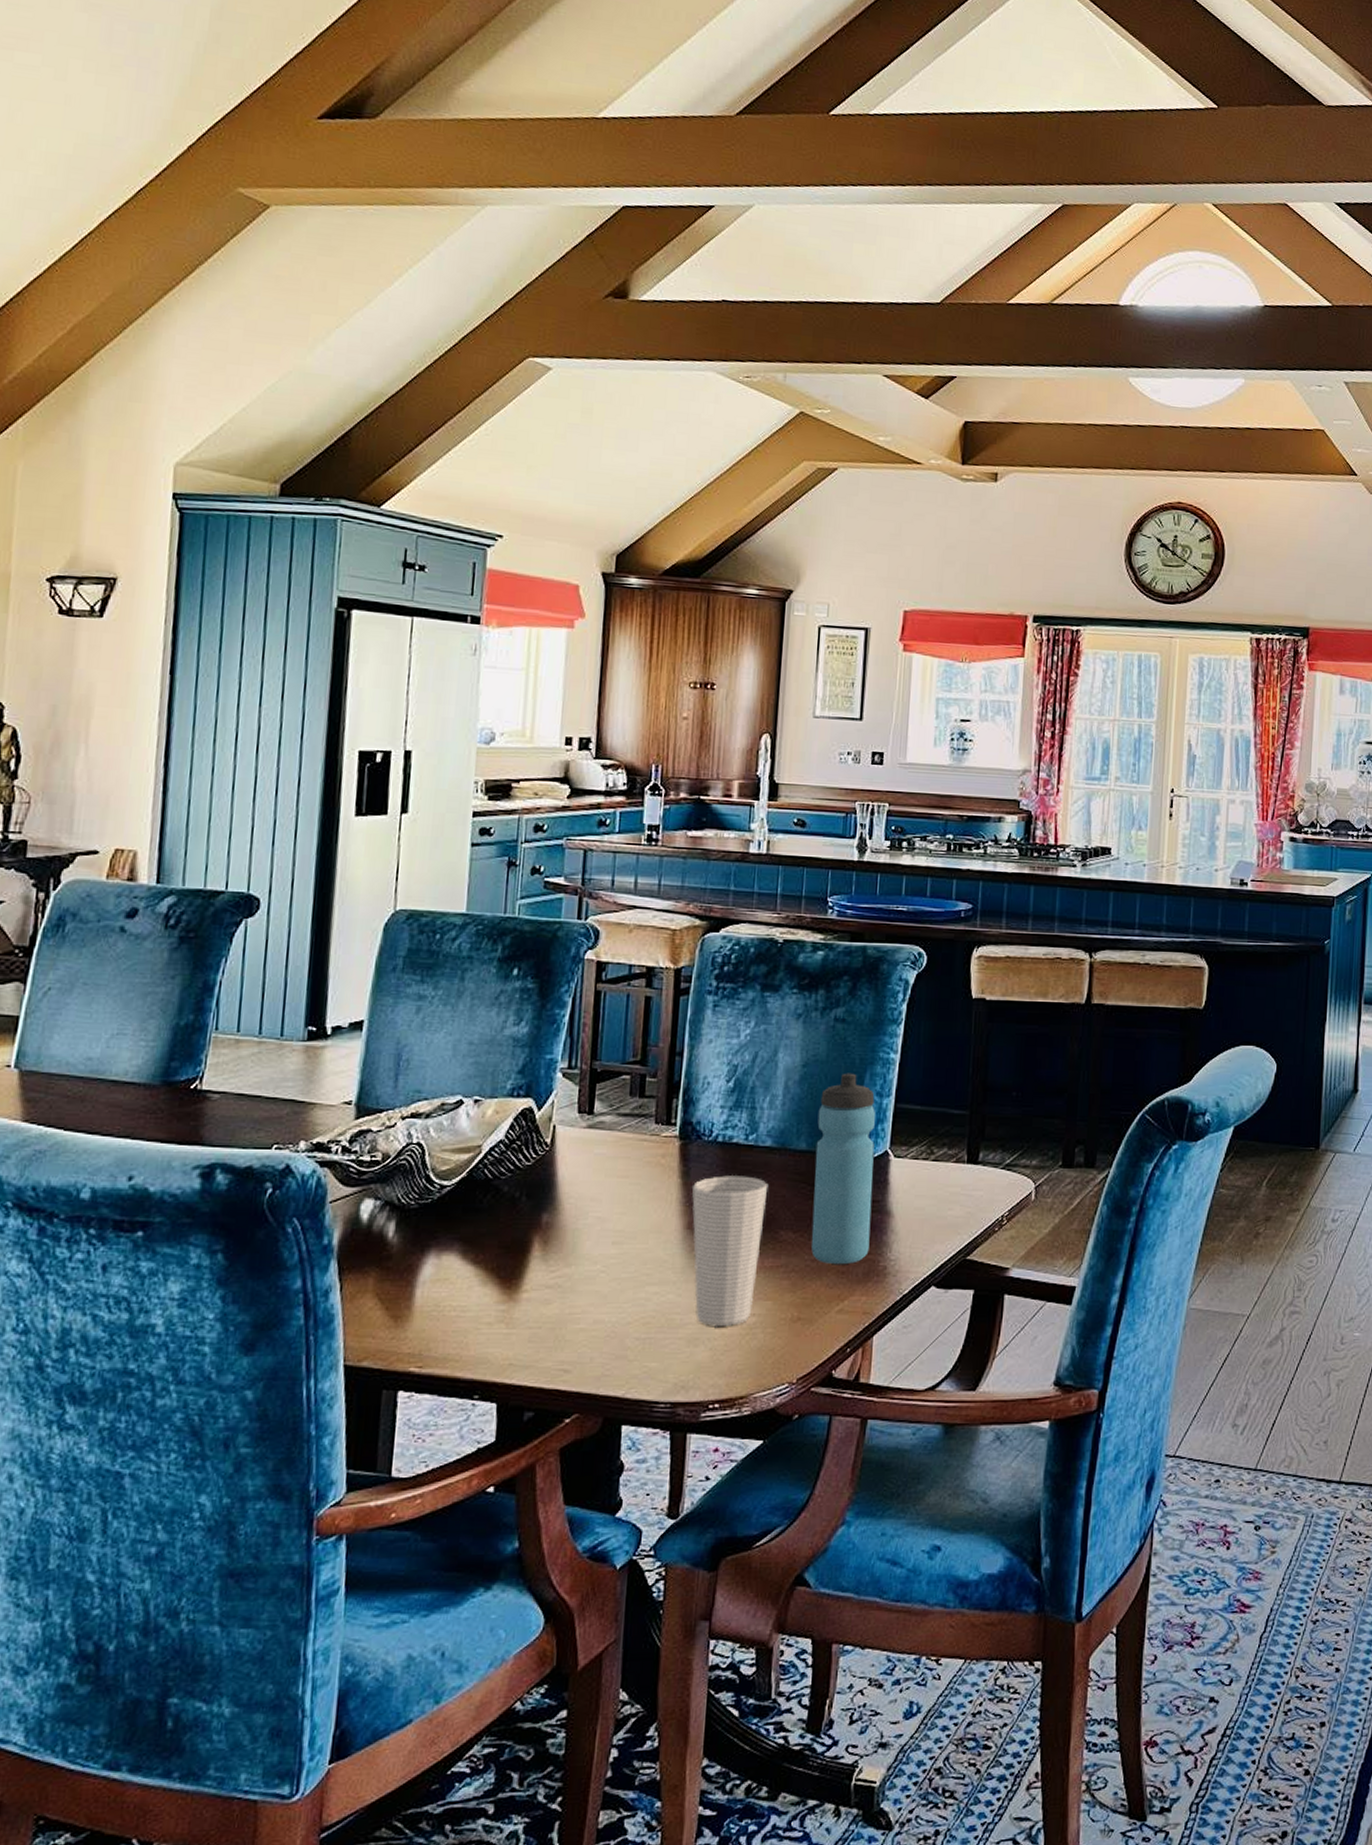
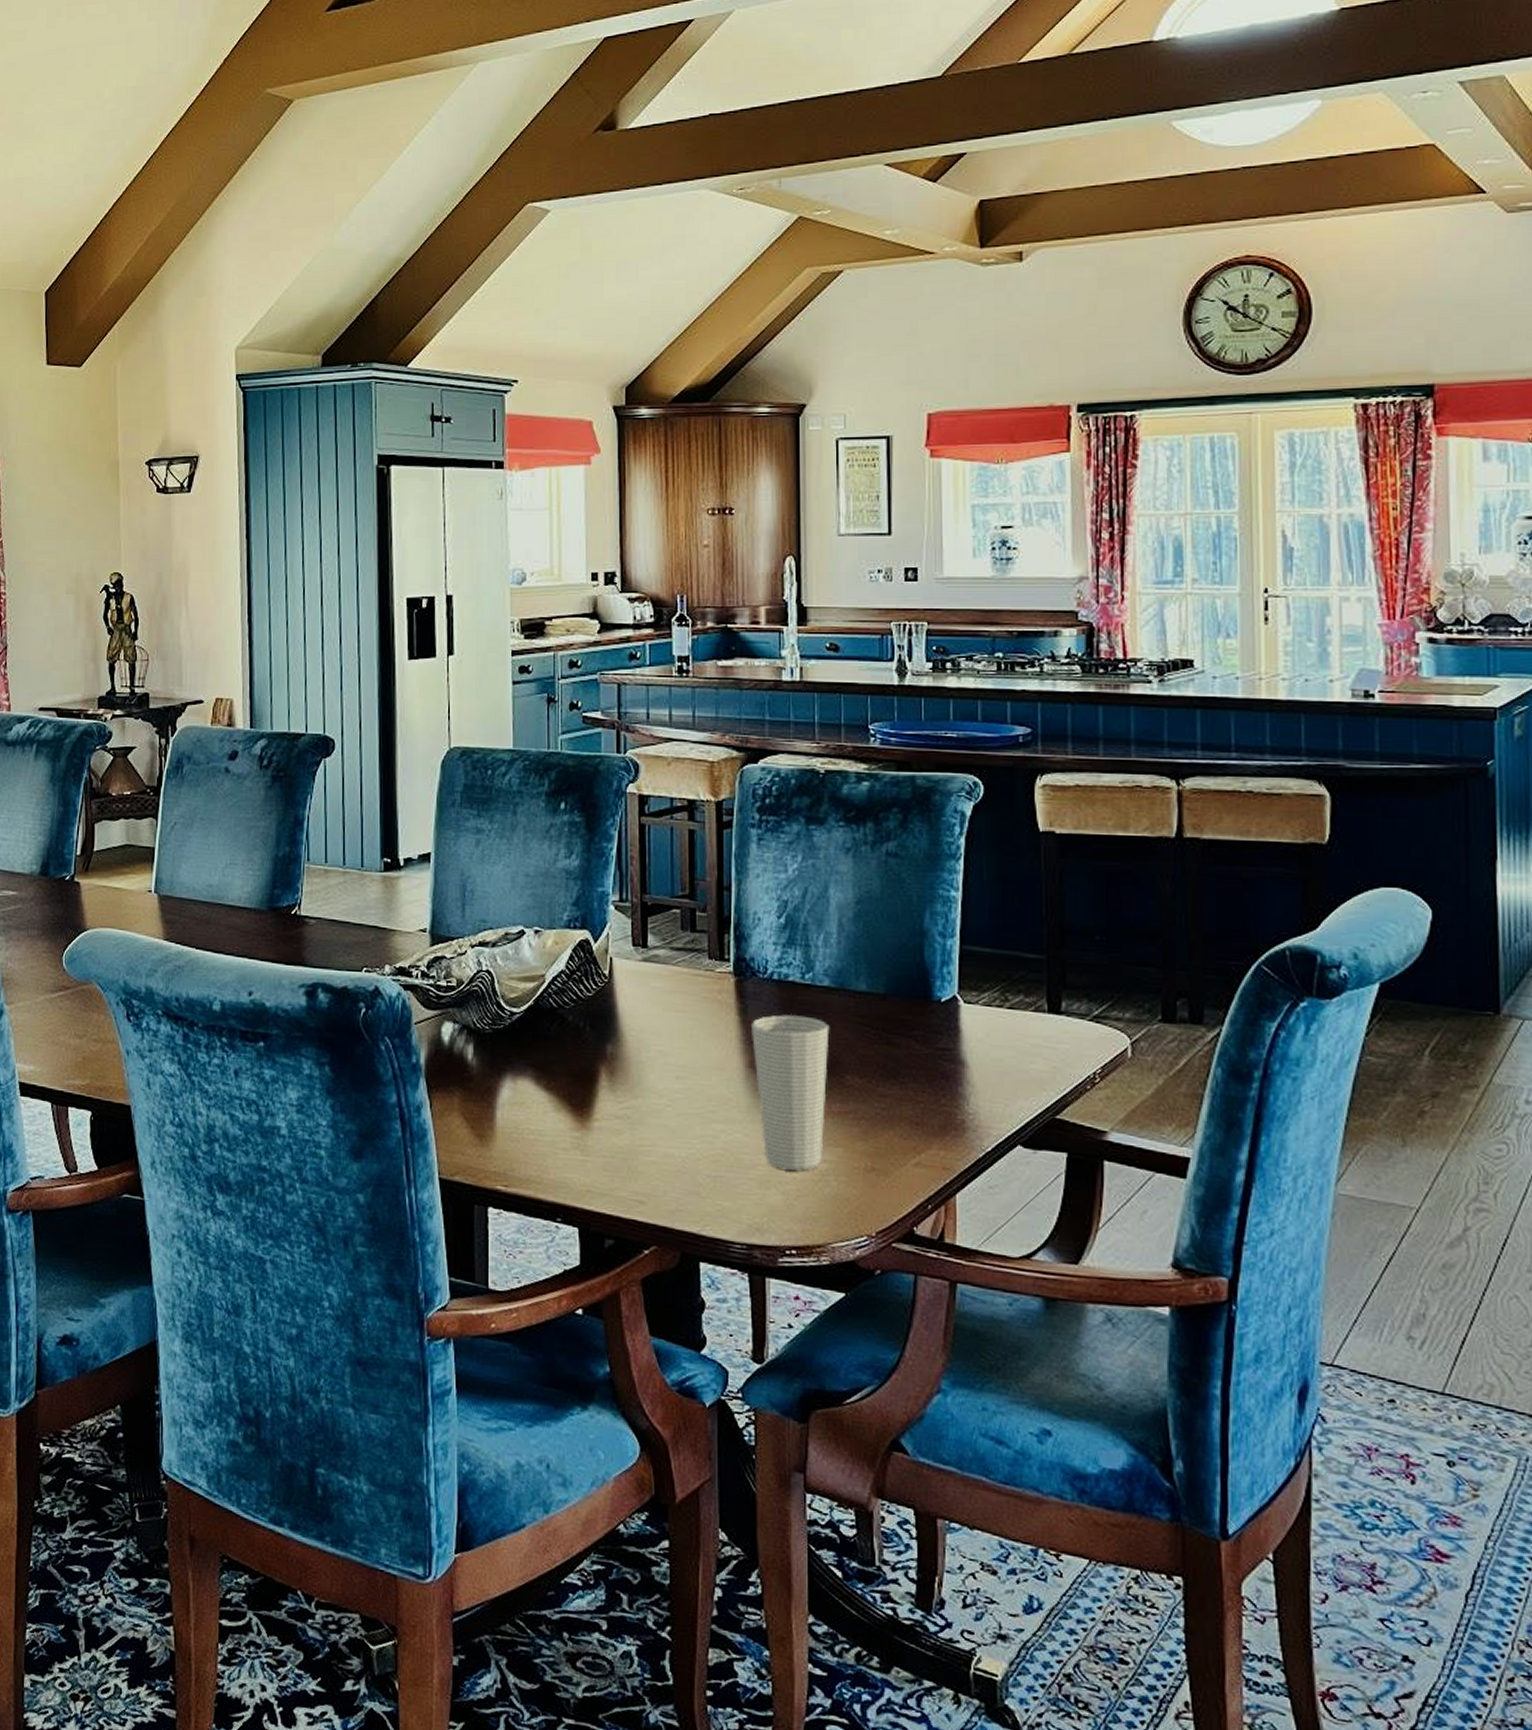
water bottle: present [811,1073,875,1265] -> none [877,911,944,1115]

